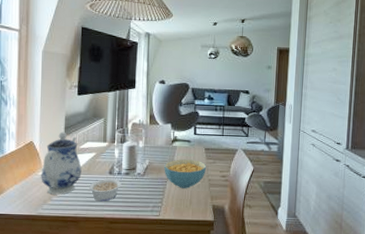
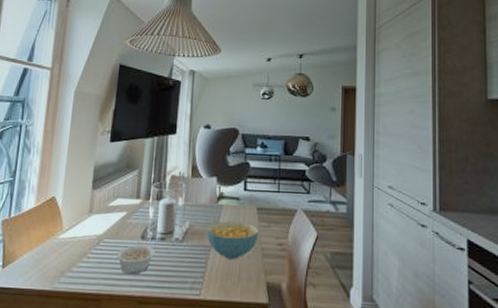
teapot: present [41,131,82,195] -> none [60,185,109,265]

